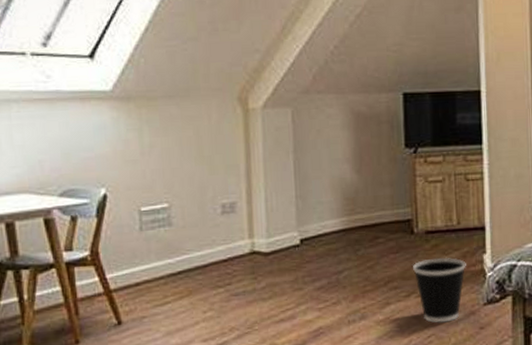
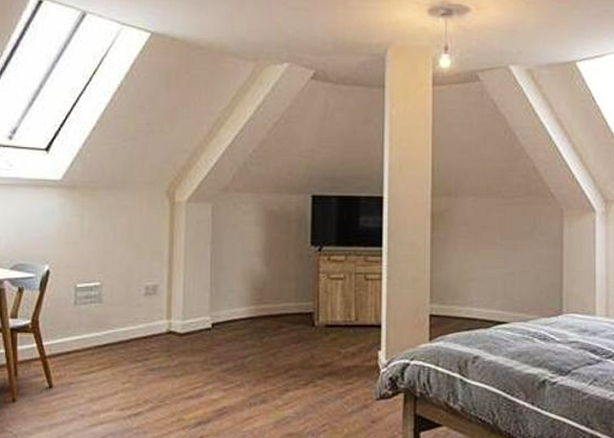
wastebasket: present [413,257,466,323] -> none [312,350,362,413]

